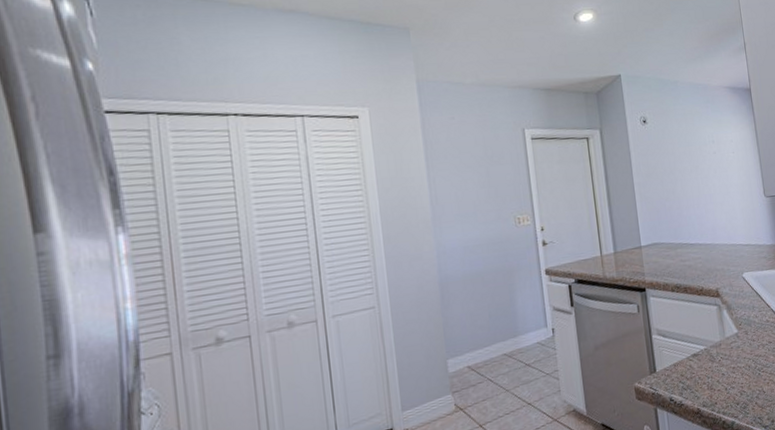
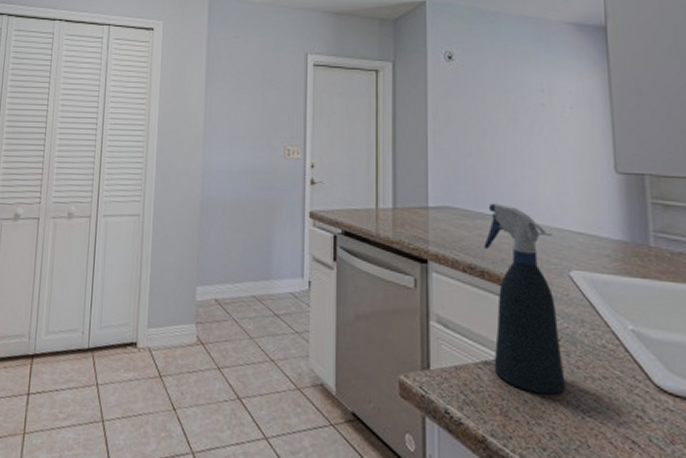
spray bottle: none [684,233,747,367] -> present [484,203,566,395]

